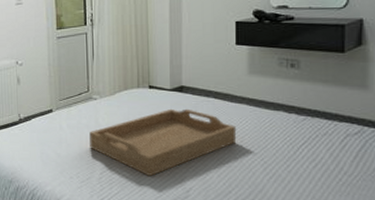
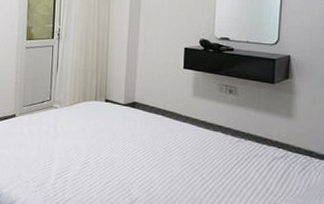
serving tray: present [89,108,237,177] -> none [47,122,180,186]

